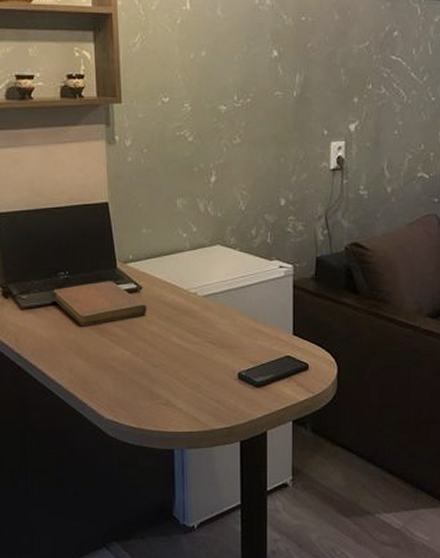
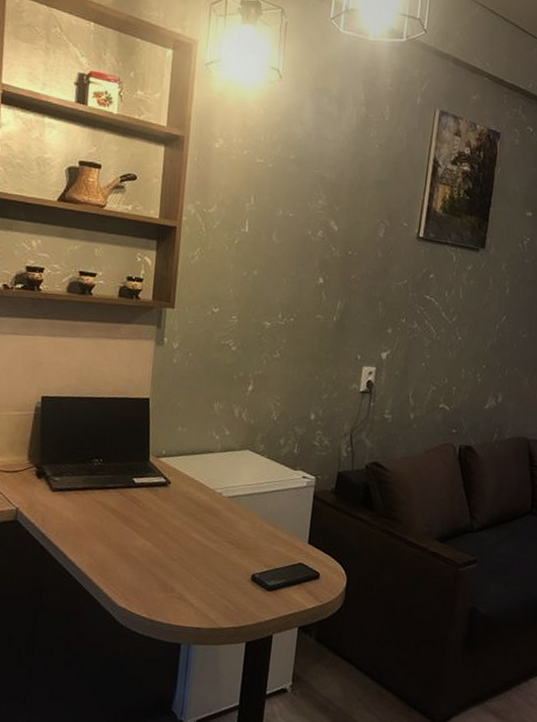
notebook: present [53,281,148,327] -> none [85,472,174,514]

